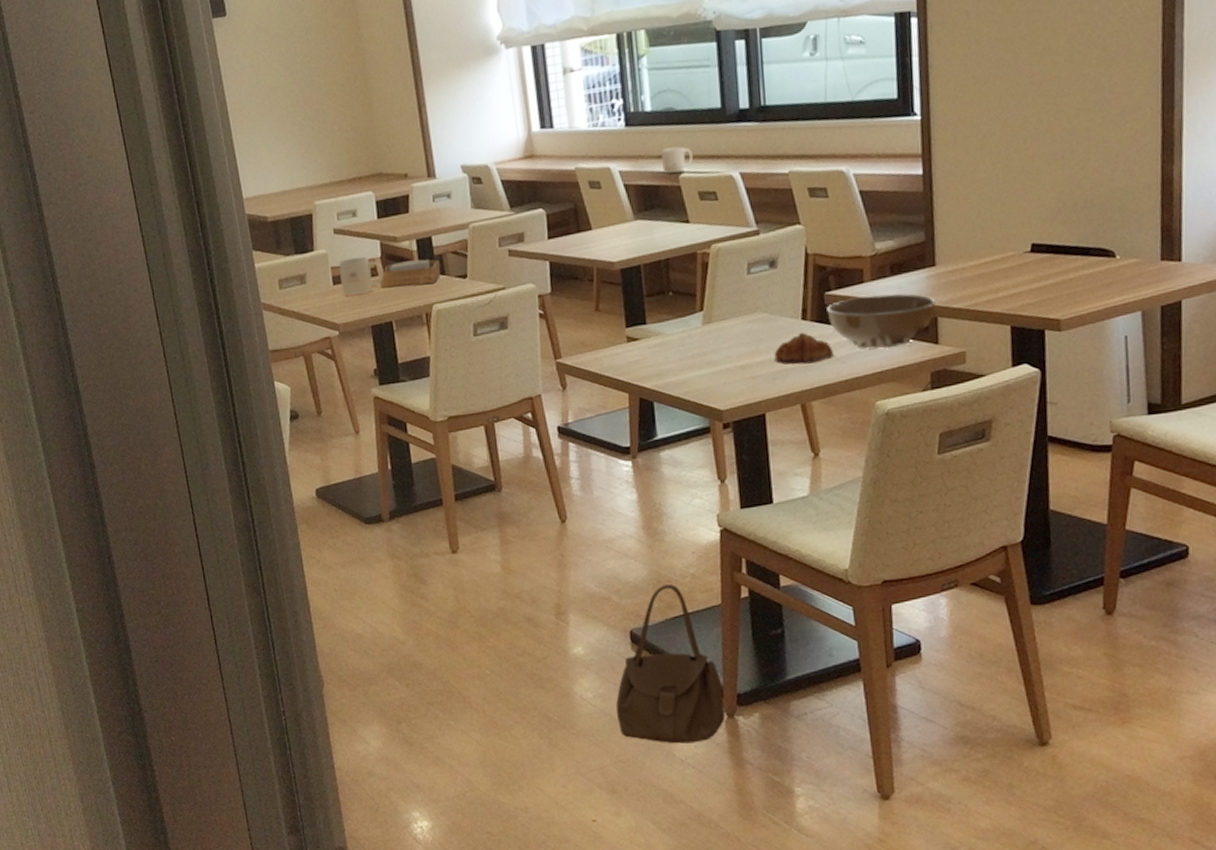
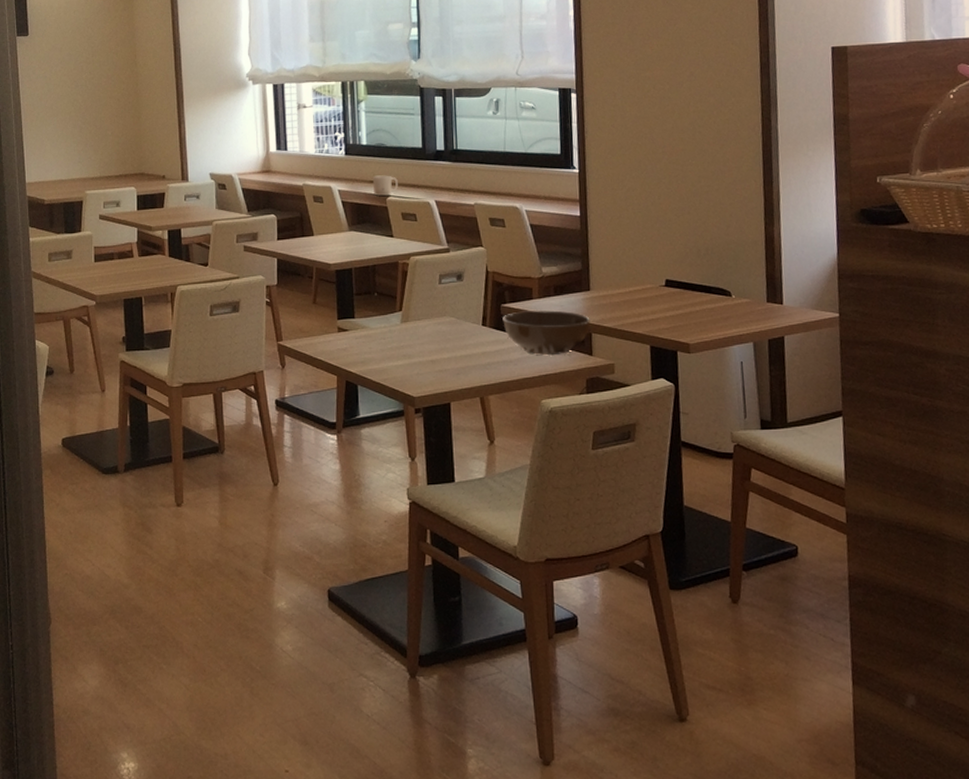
mug: present [339,256,384,297] -> none [101,240,138,273]
napkin holder: present [380,259,441,289] -> none [135,247,187,270]
handbag: present [615,584,725,744] -> none [312,549,408,700]
croissant: present [774,332,835,365] -> none [459,336,508,363]

